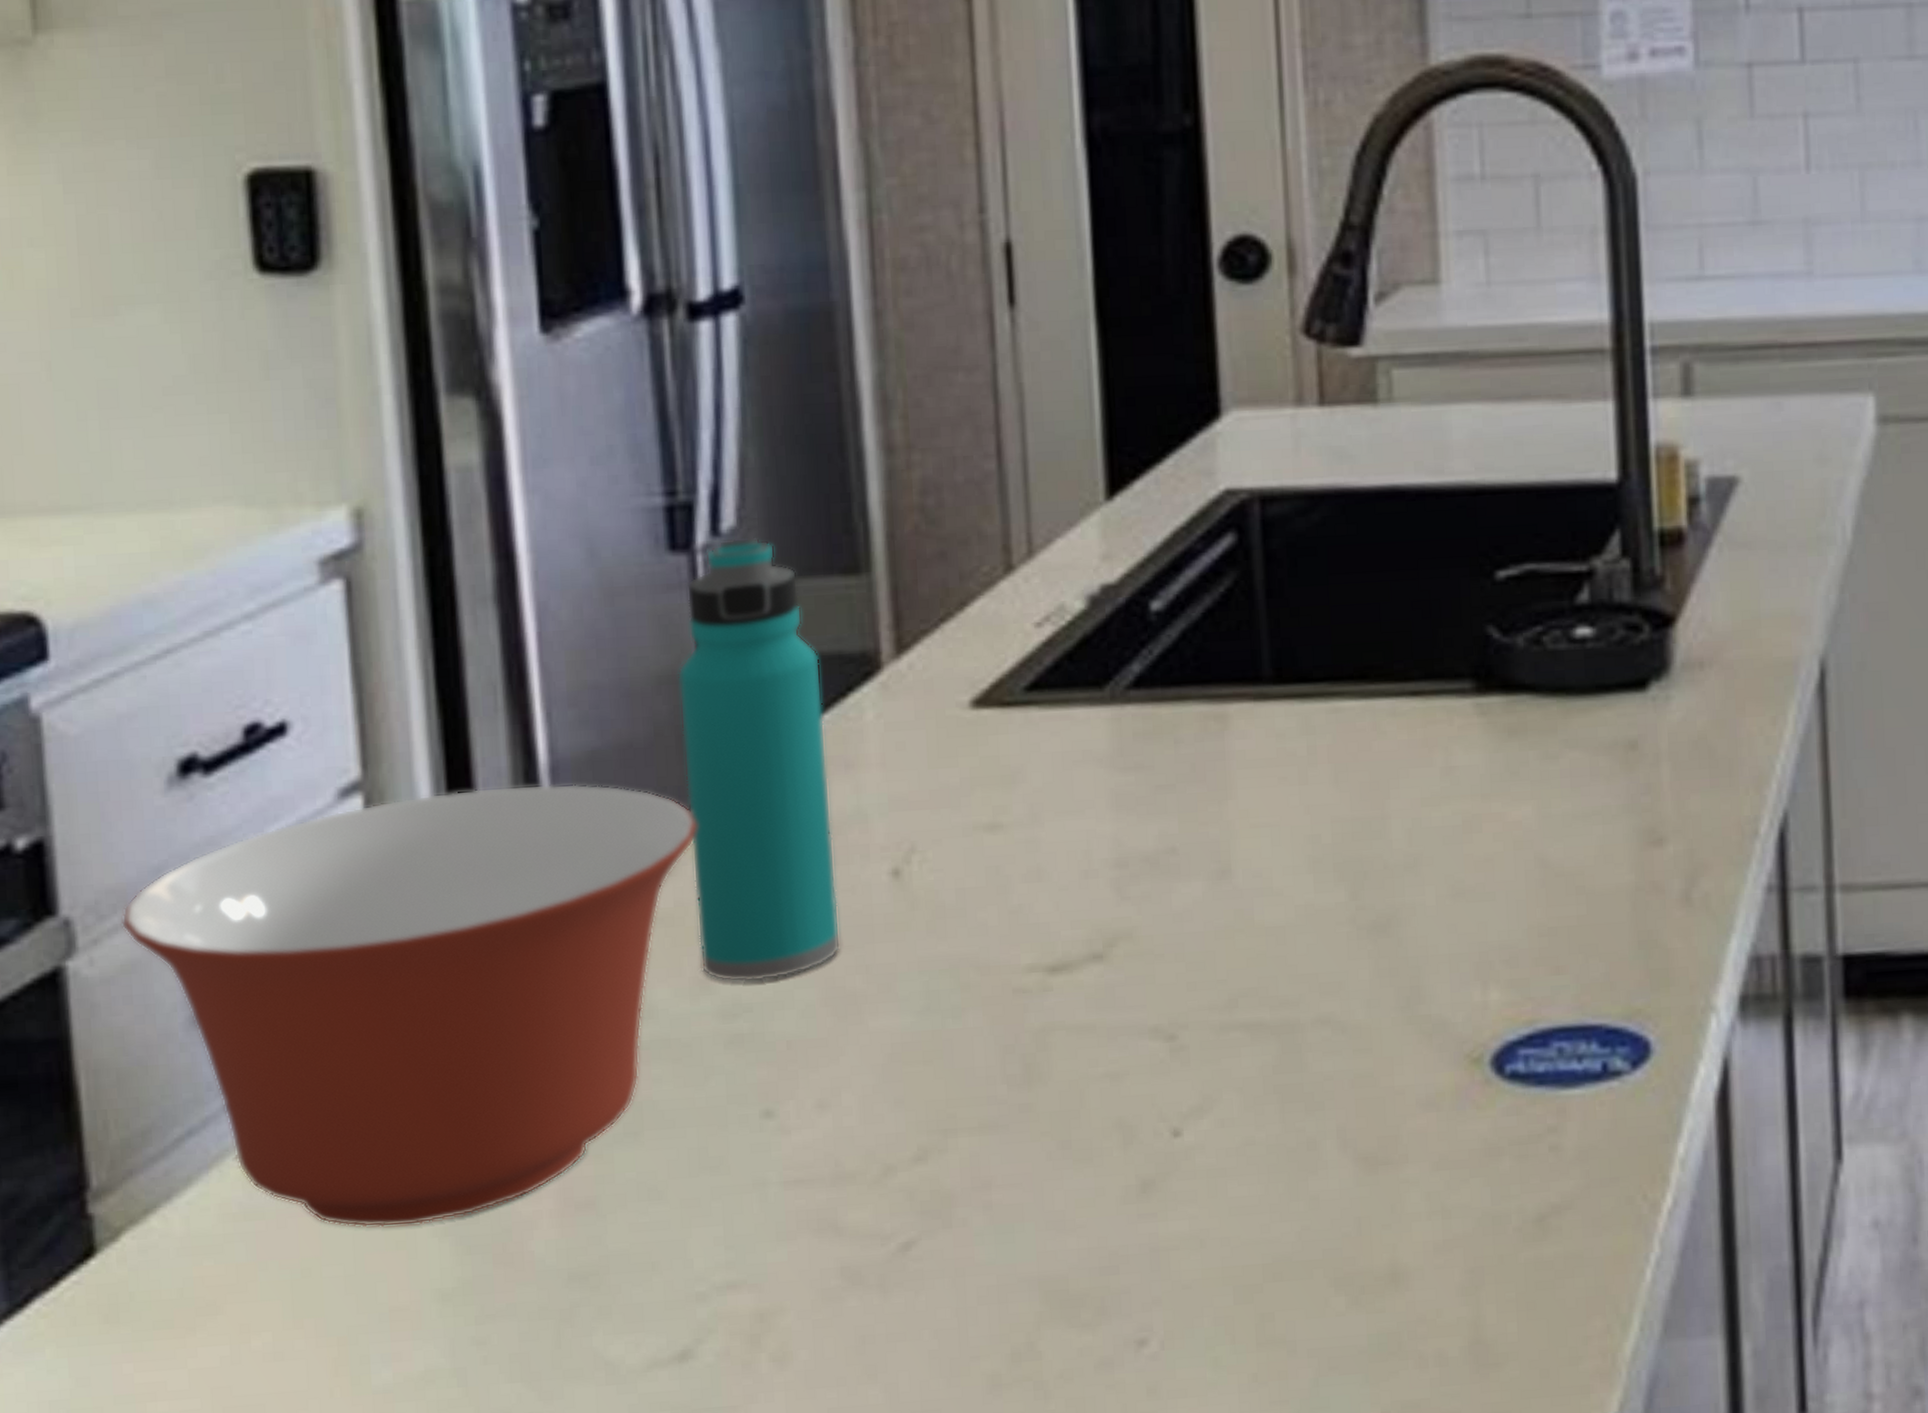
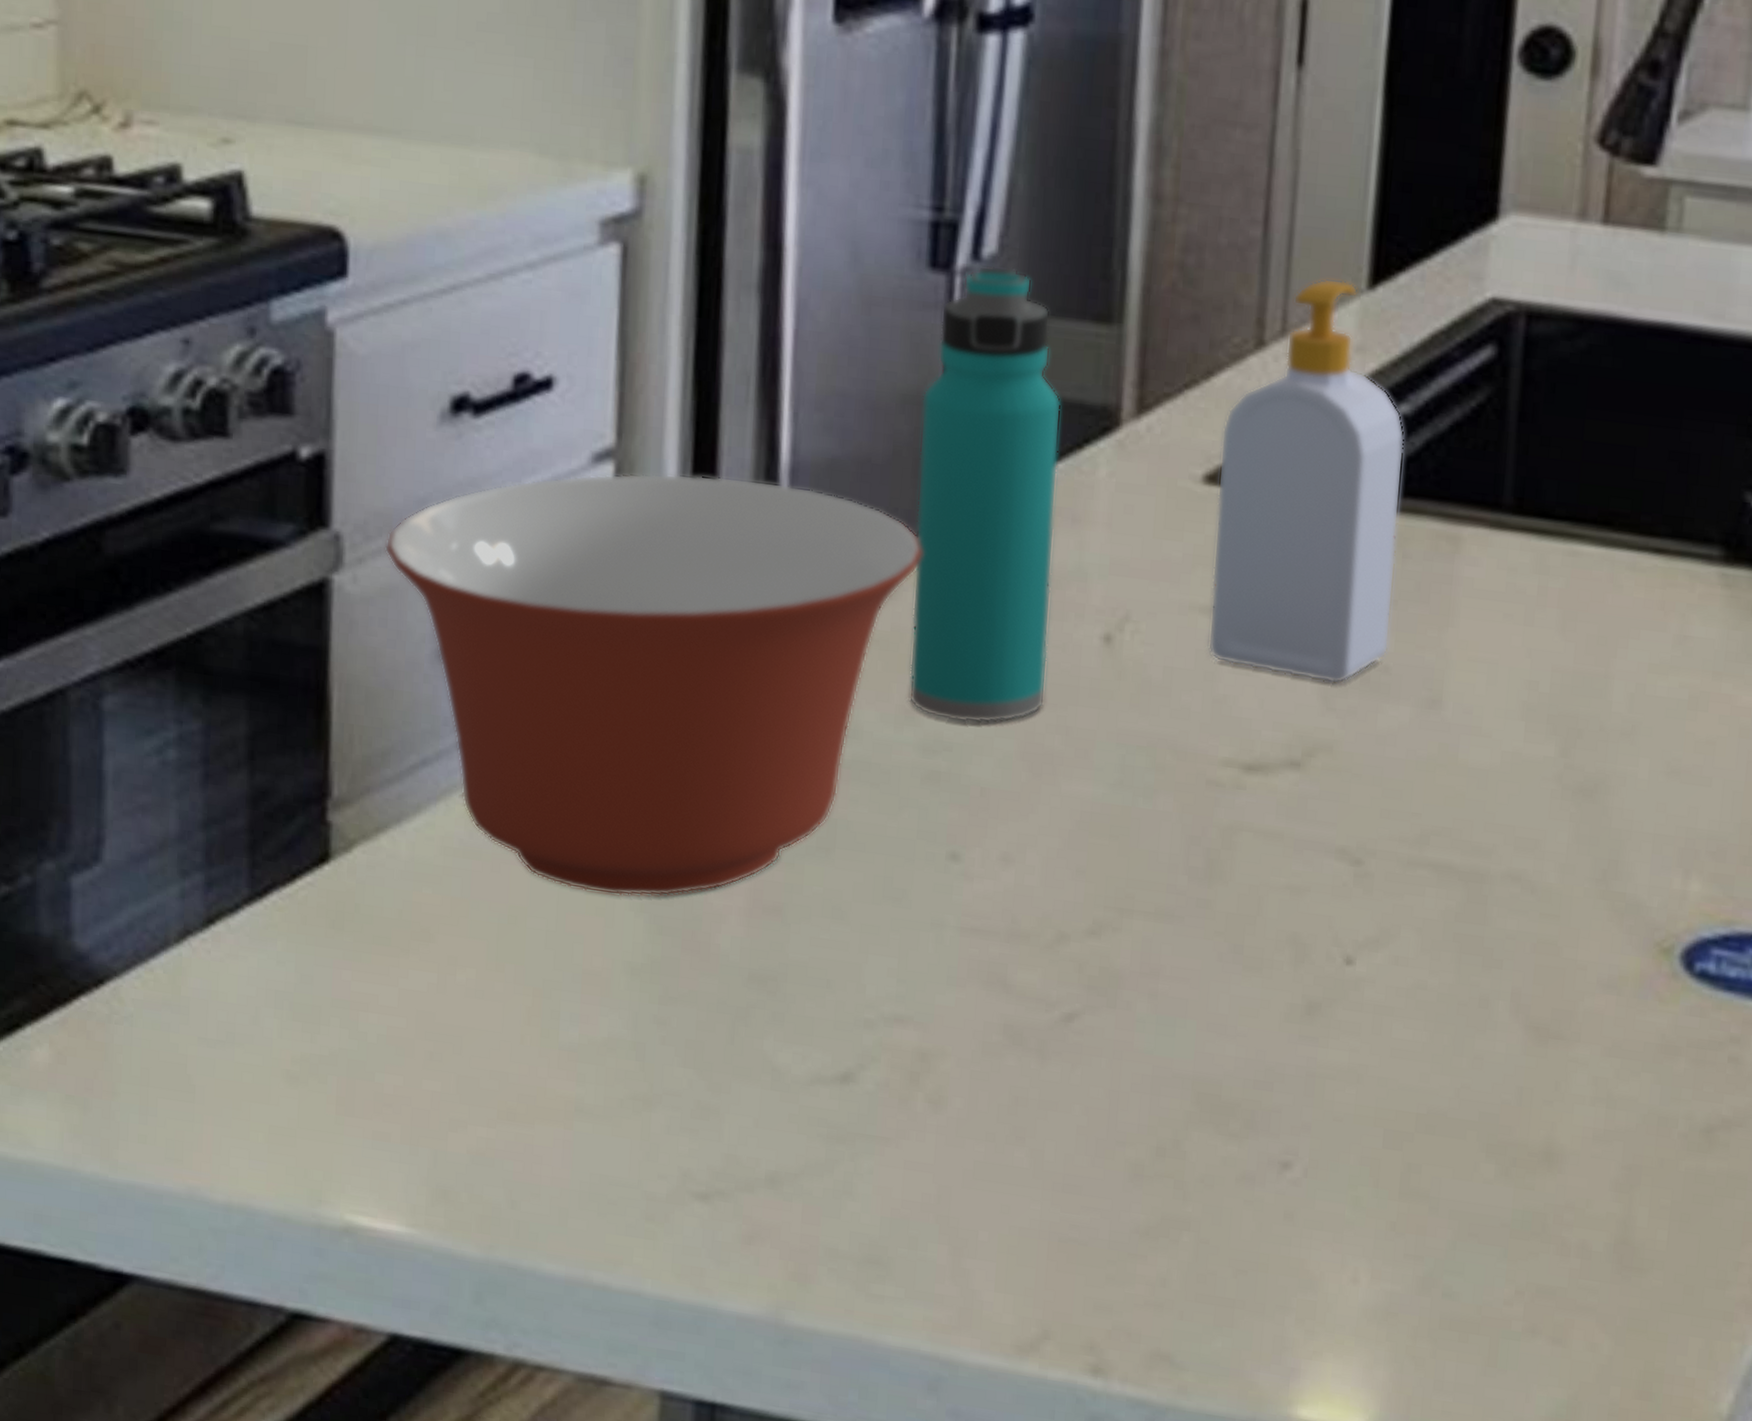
soap bottle: none [982,496,1173,875] -> present [1207,278,1405,685]

